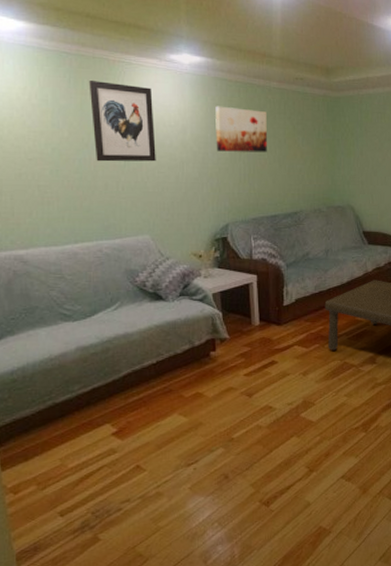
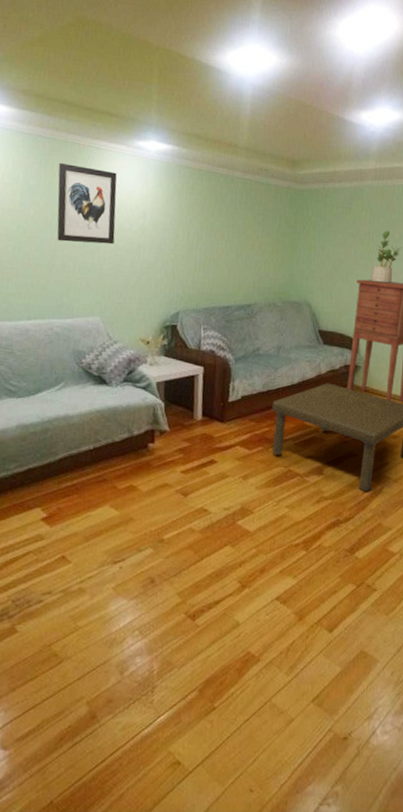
wall art: present [215,106,267,153] -> none [174,193,228,242]

